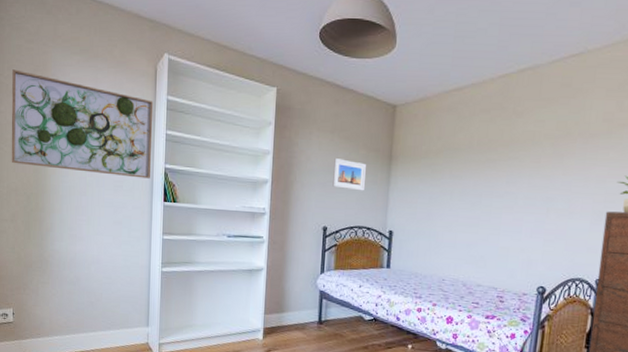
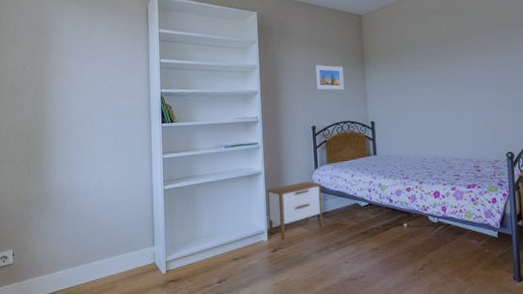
wall art: present [11,69,154,179] -> none [10,22,148,107]
nightstand: none [264,284,325,340] -> present [266,181,324,239]

